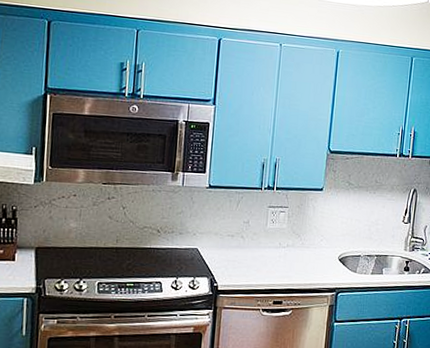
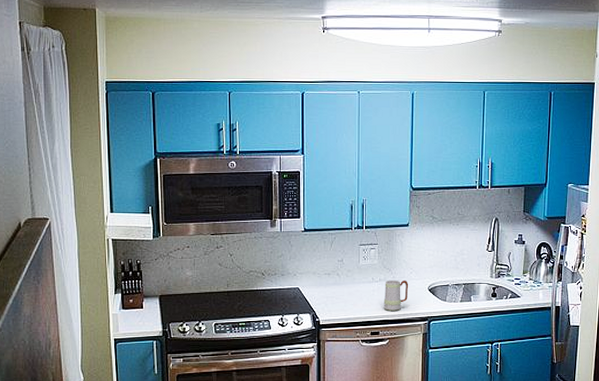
mug: none [289,246,318,280] -> present [383,279,409,311]

